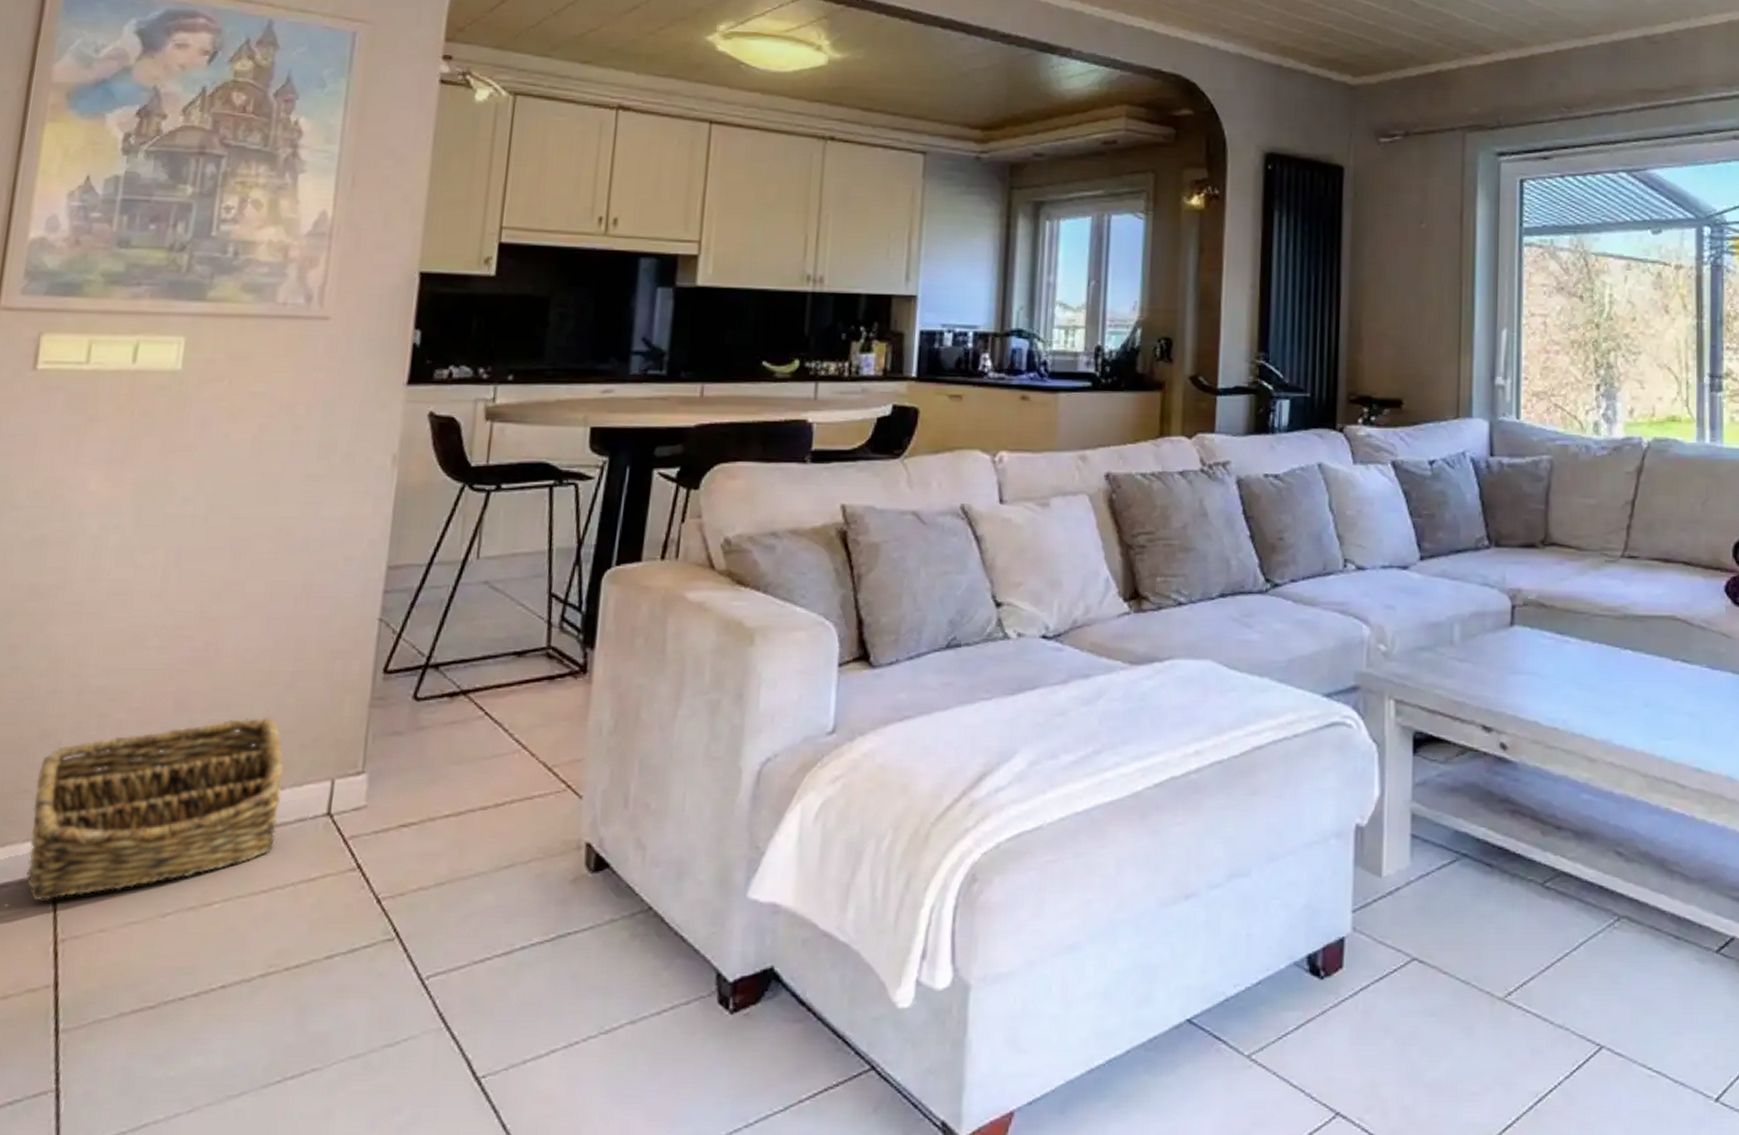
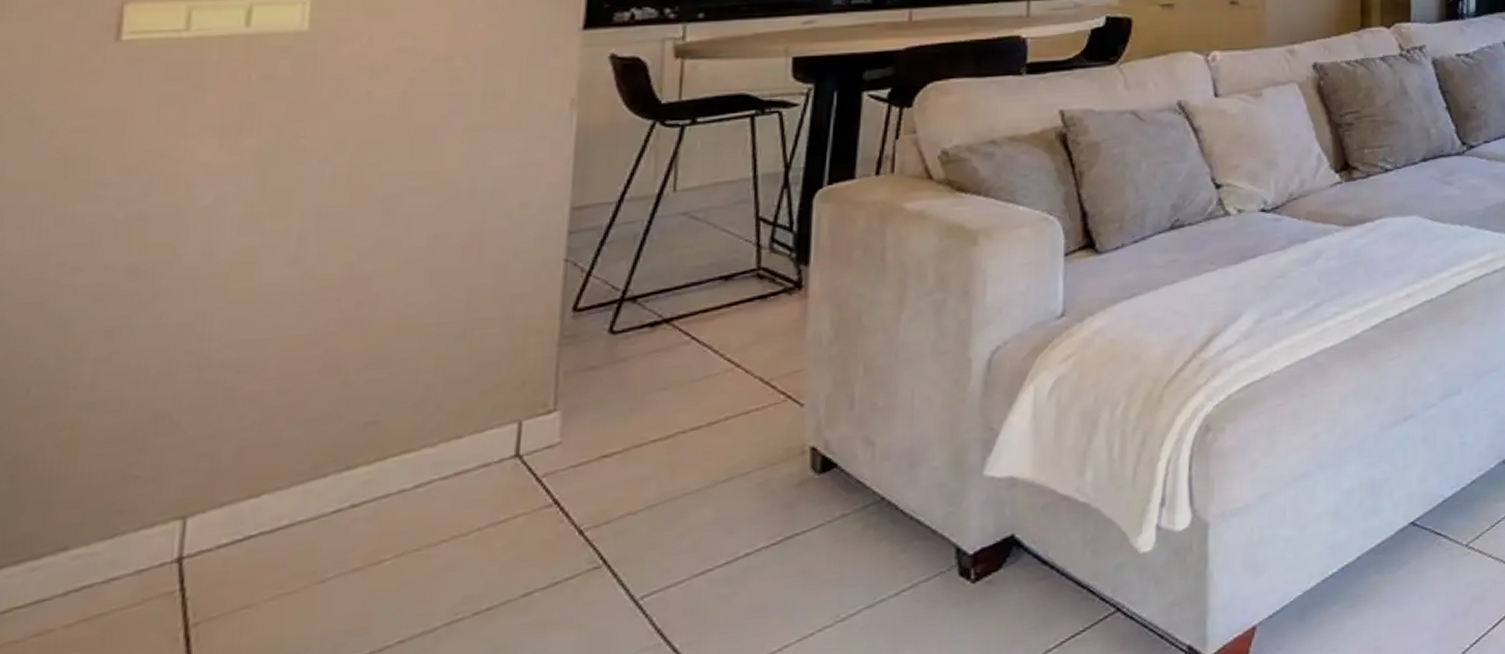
basket: present [26,716,284,900] -> none [143,368,460,588]

